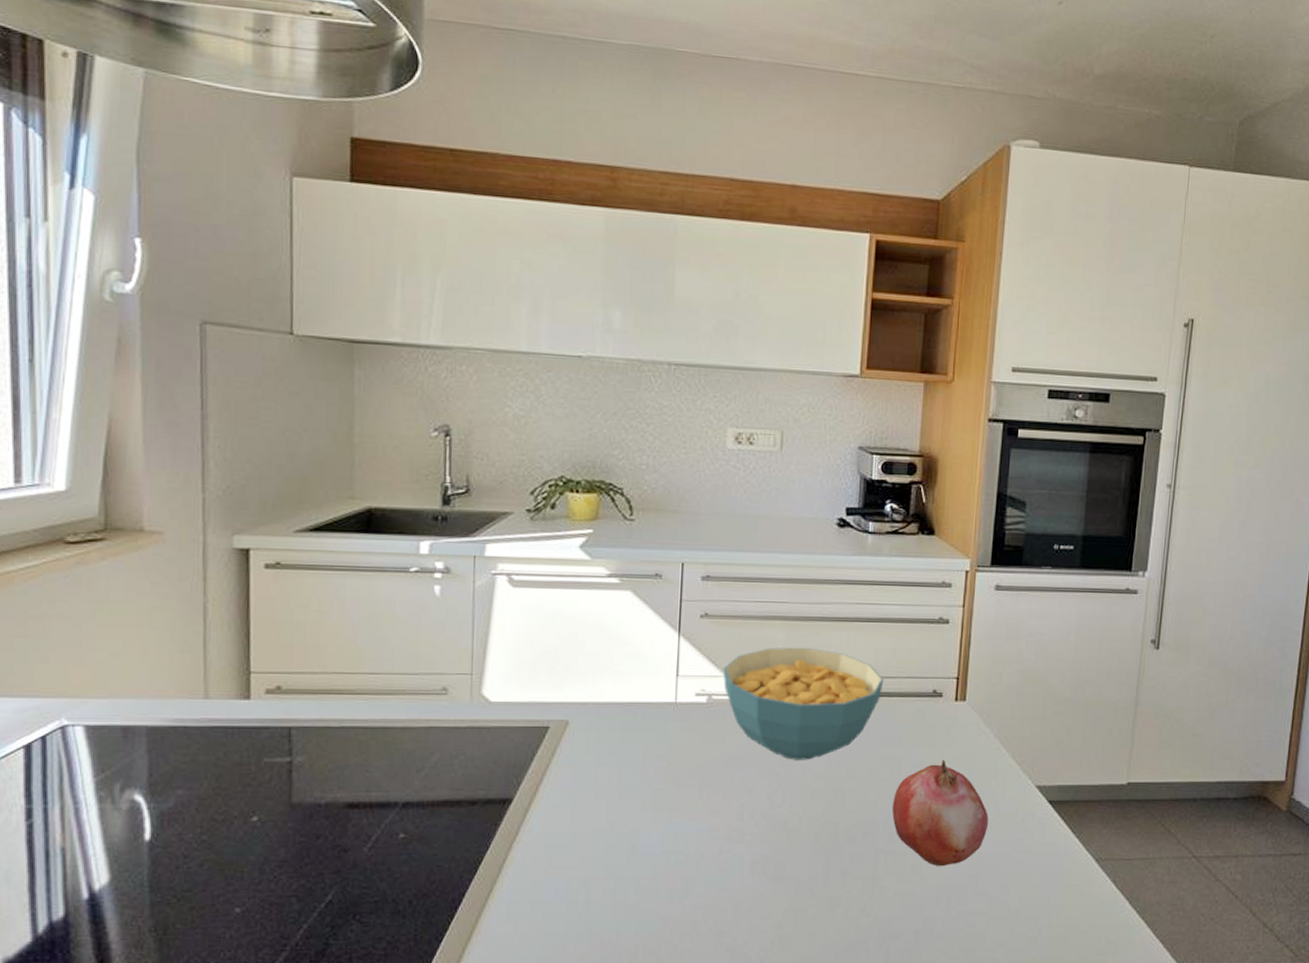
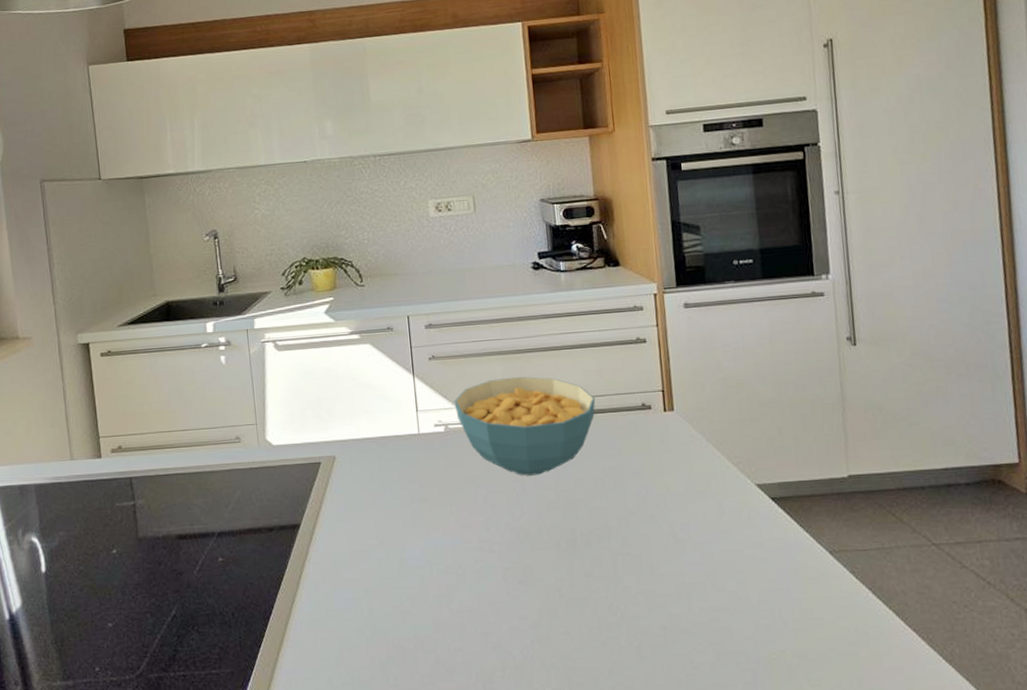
fruit: present [892,760,988,867] -> none [621,466,716,566]

